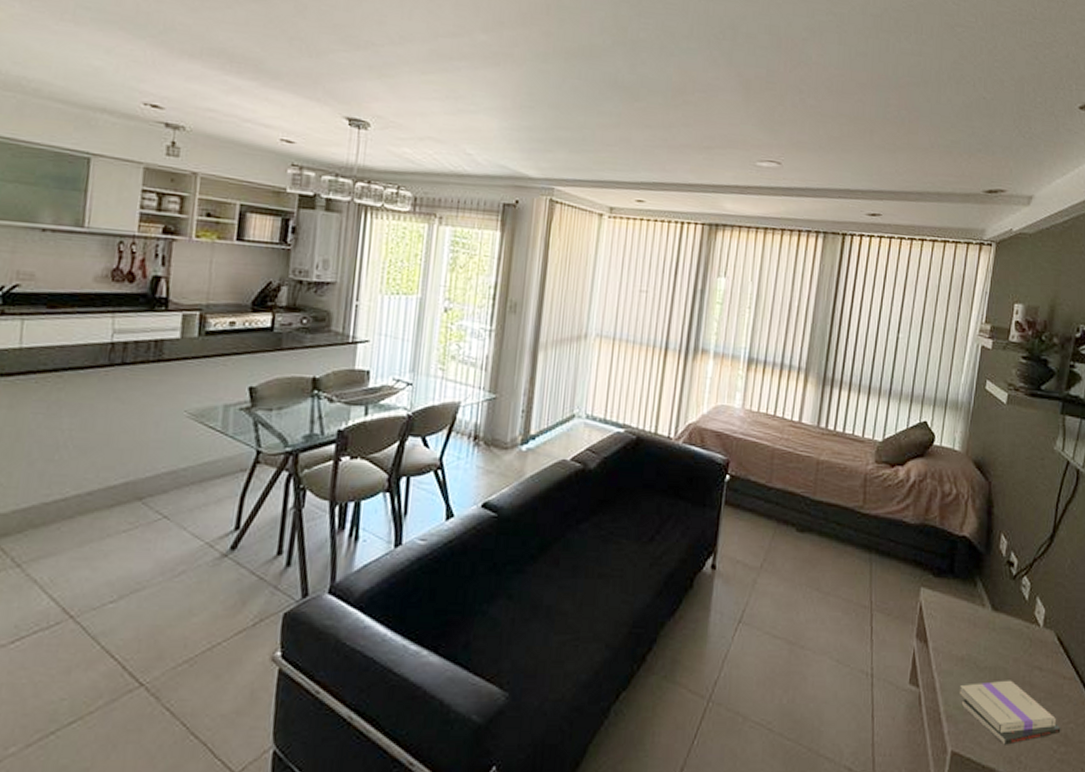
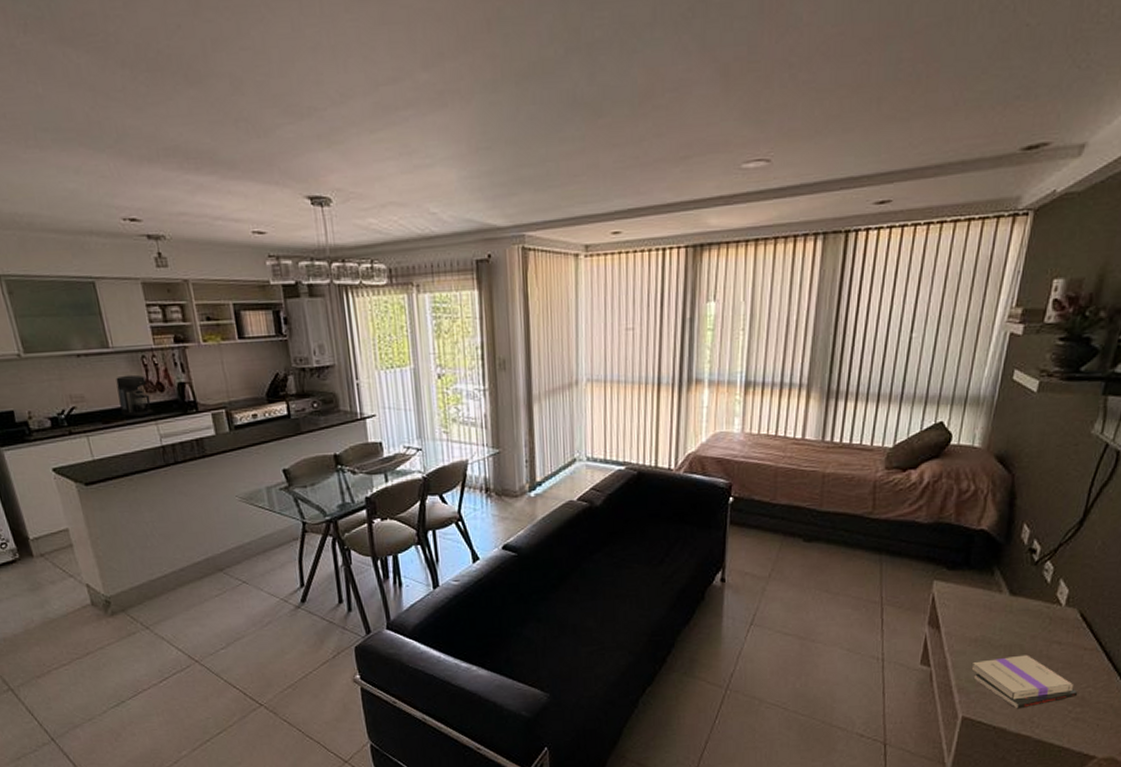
coffee maker: none [74,258,116,307] -> present [116,374,154,417]

